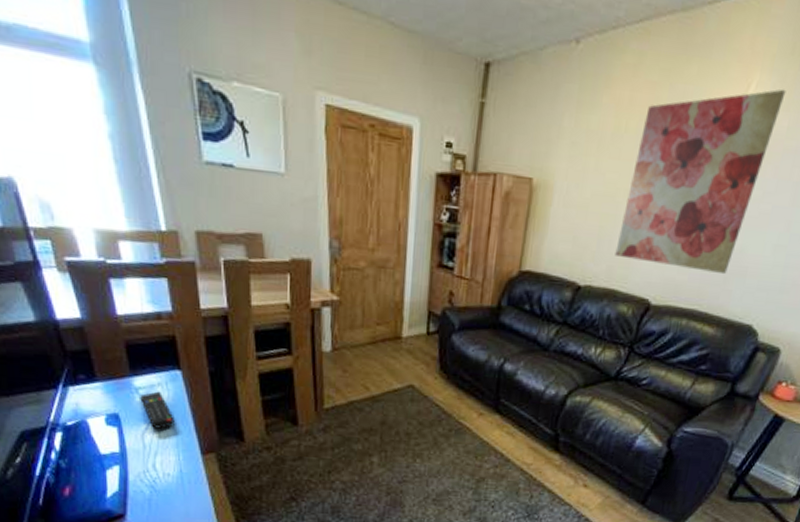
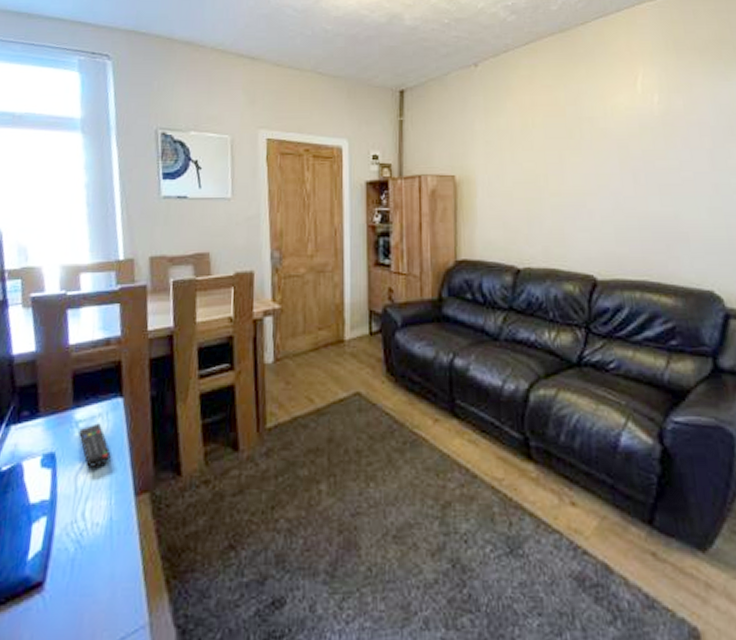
wall art: present [615,89,786,275] -> none [547,76,672,242]

